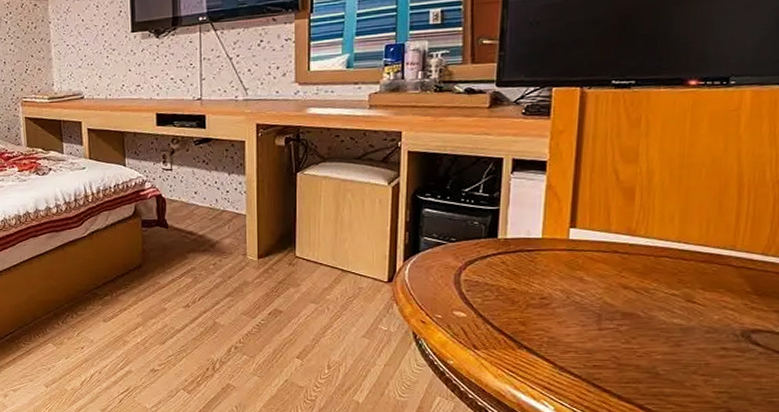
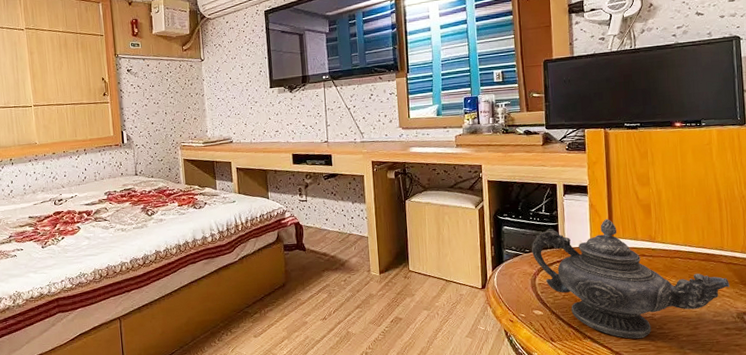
teapot: none [458,204,737,353] -> present [531,219,730,339]

